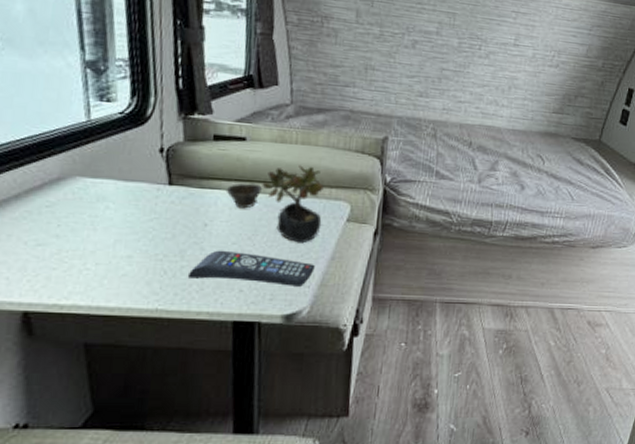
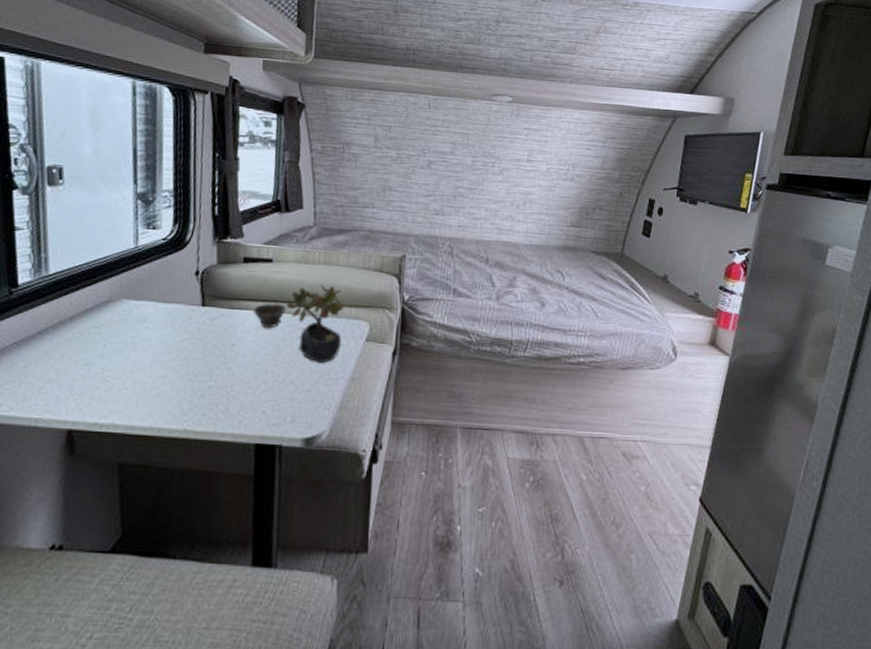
remote control: present [187,250,315,286] -> none [214,370,335,408]

